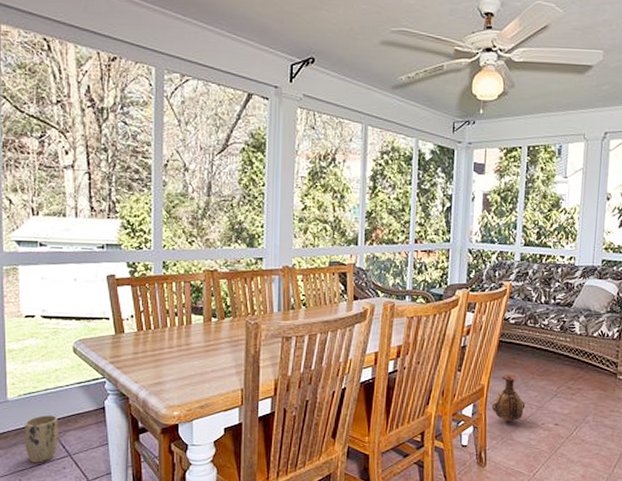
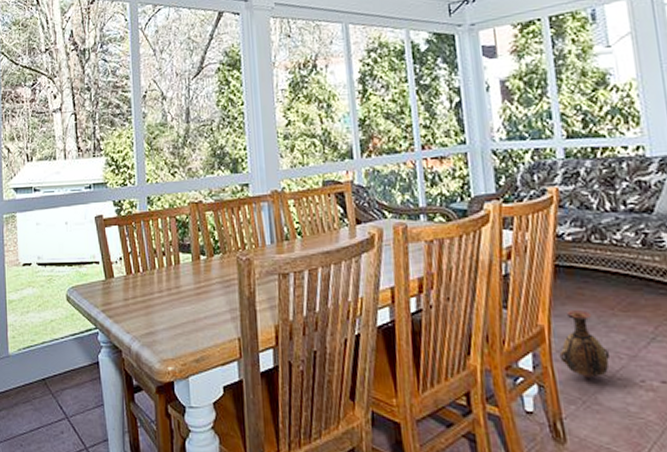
plant pot: present [25,415,58,463] -> none [24,371,56,426]

